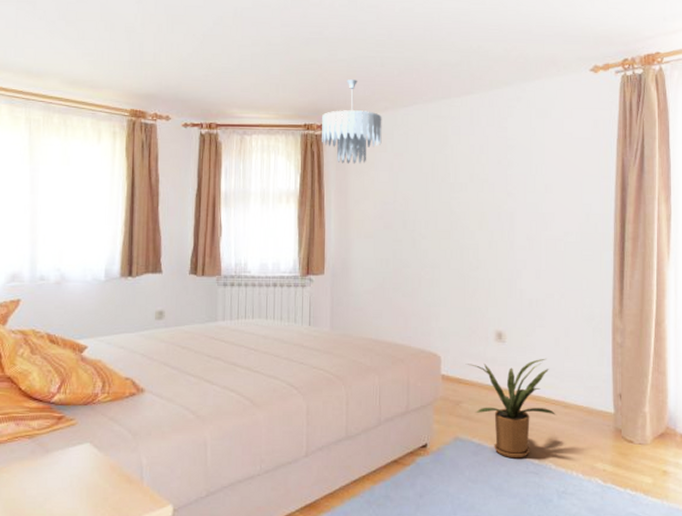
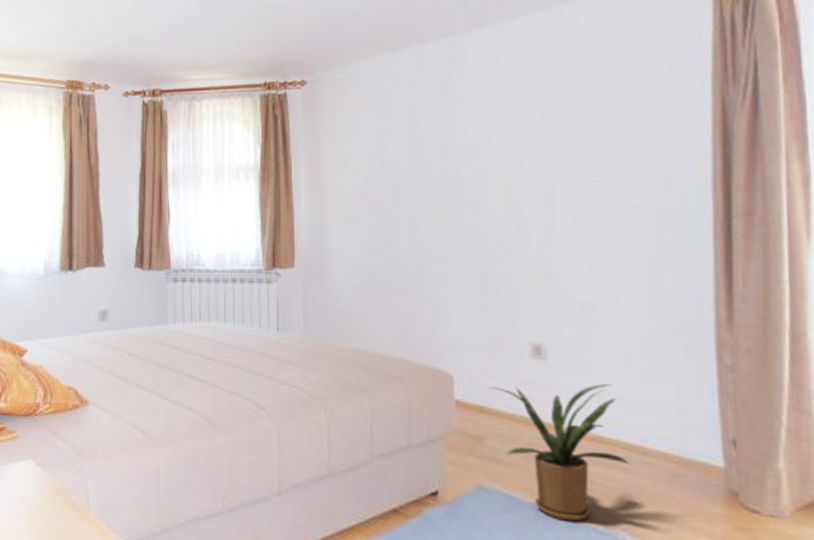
ceiling light fixture: present [321,79,382,164] -> none [284,22,363,128]

